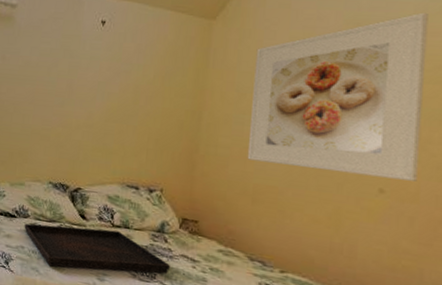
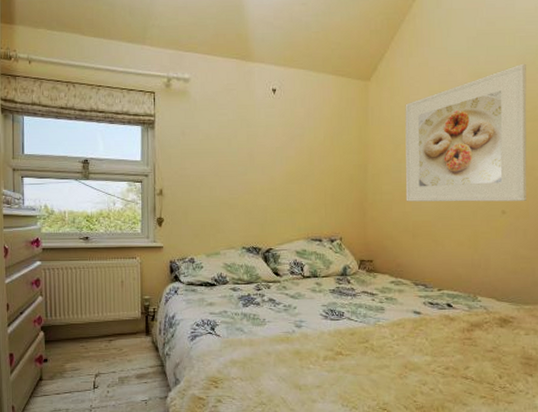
serving tray: present [24,223,170,274] -> none [224,281,354,324]

